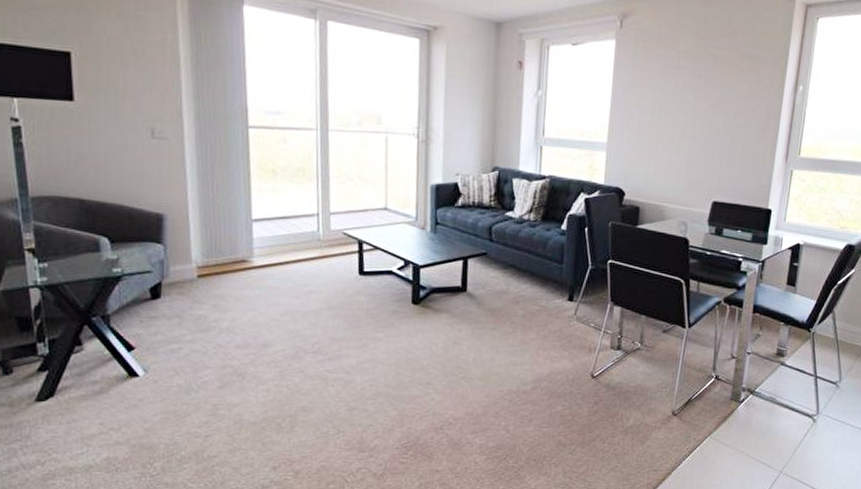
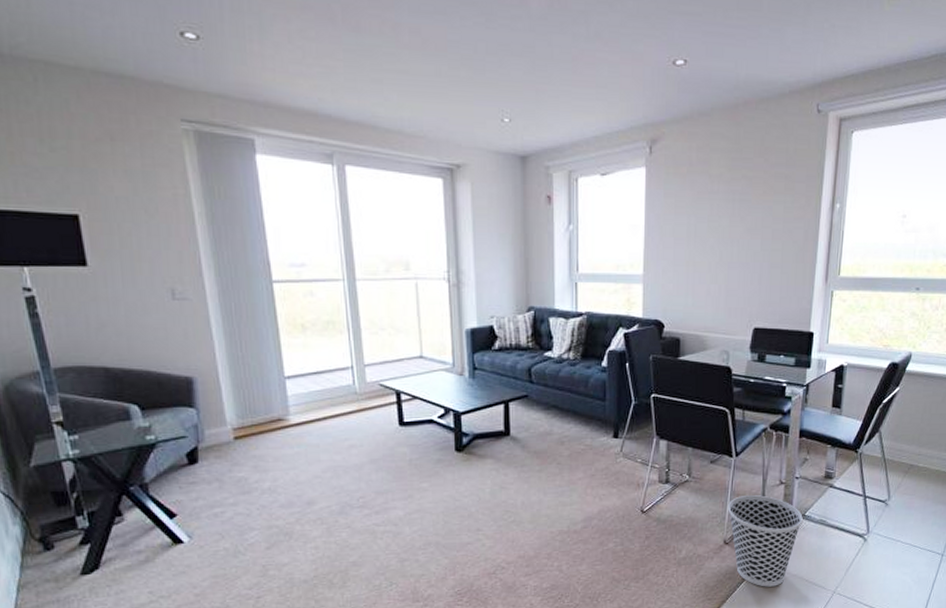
wastebasket: none [678,367,753,462] -> present [728,495,803,587]

